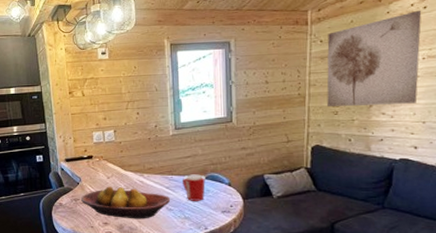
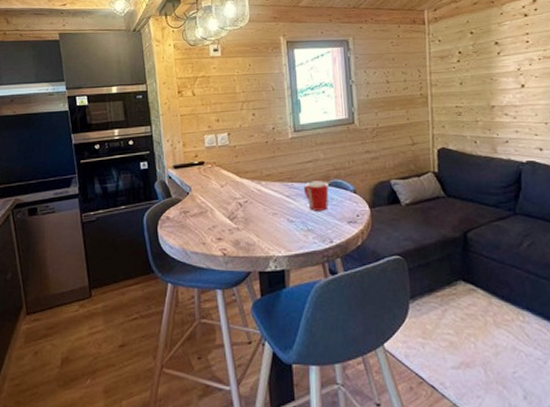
fruit bowl: present [80,186,171,219] -> none [190,196,292,233]
wall art: present [326,10,422,107] -> none [445,12,538,107]

